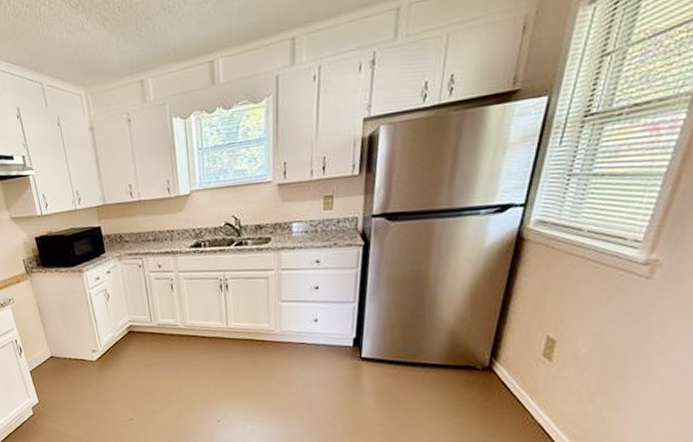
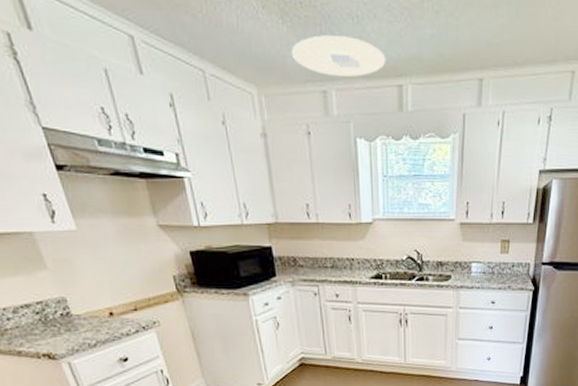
ceiling light: none [112,26,197,66] -> present [291,35,386,77]

